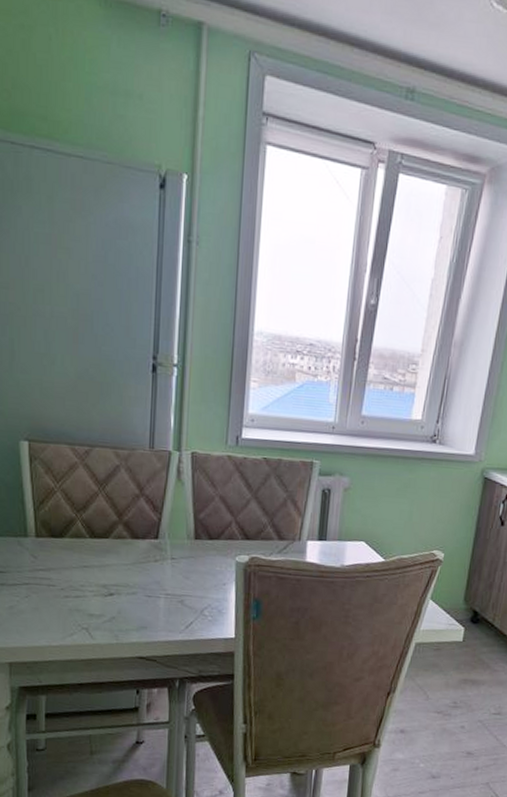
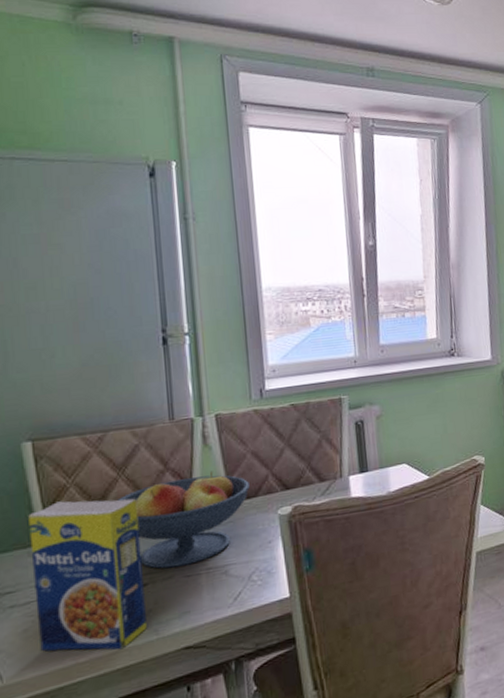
legume: none [20,502,113,644] -> present [28,498,147,652]
fruit bowl: none [96,505,214,587] -> present [118,471,250,569]

